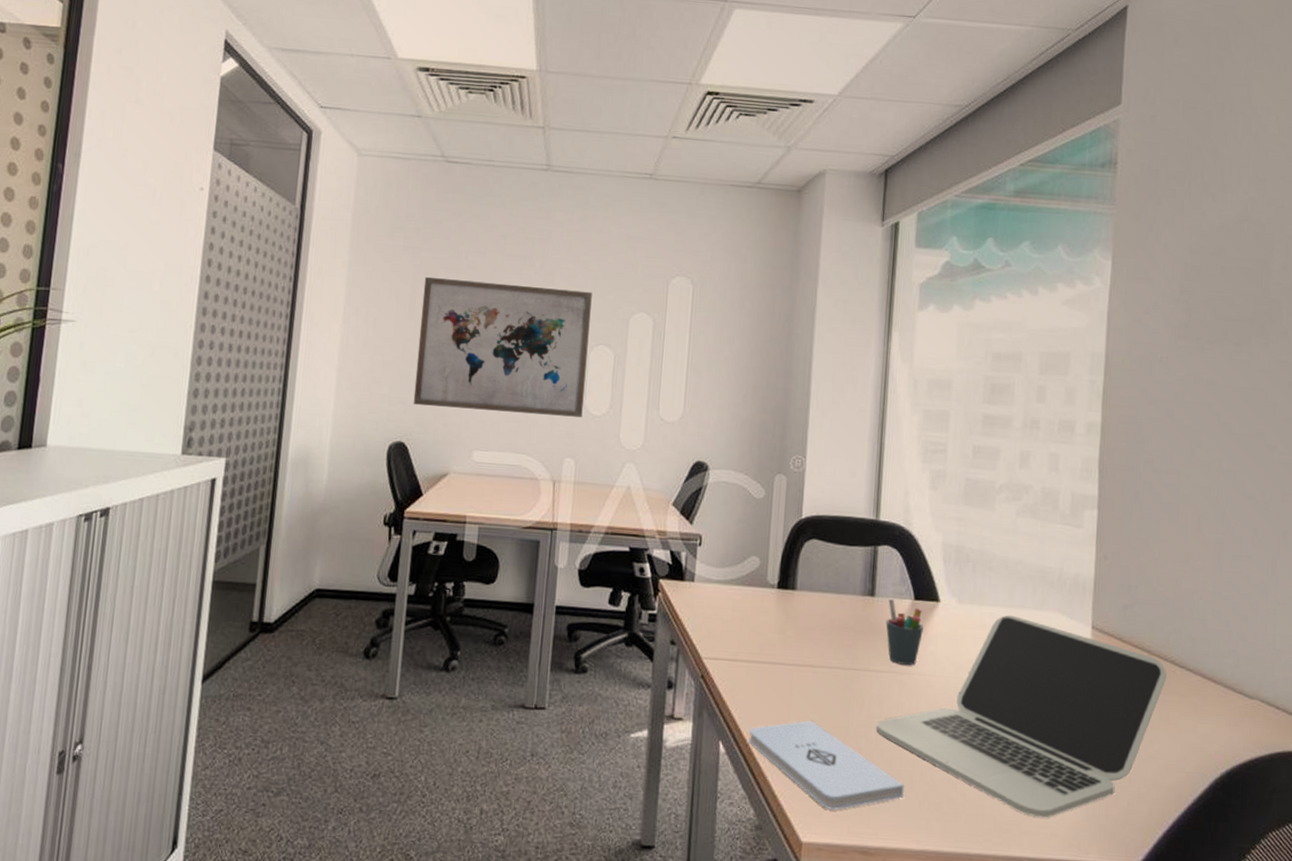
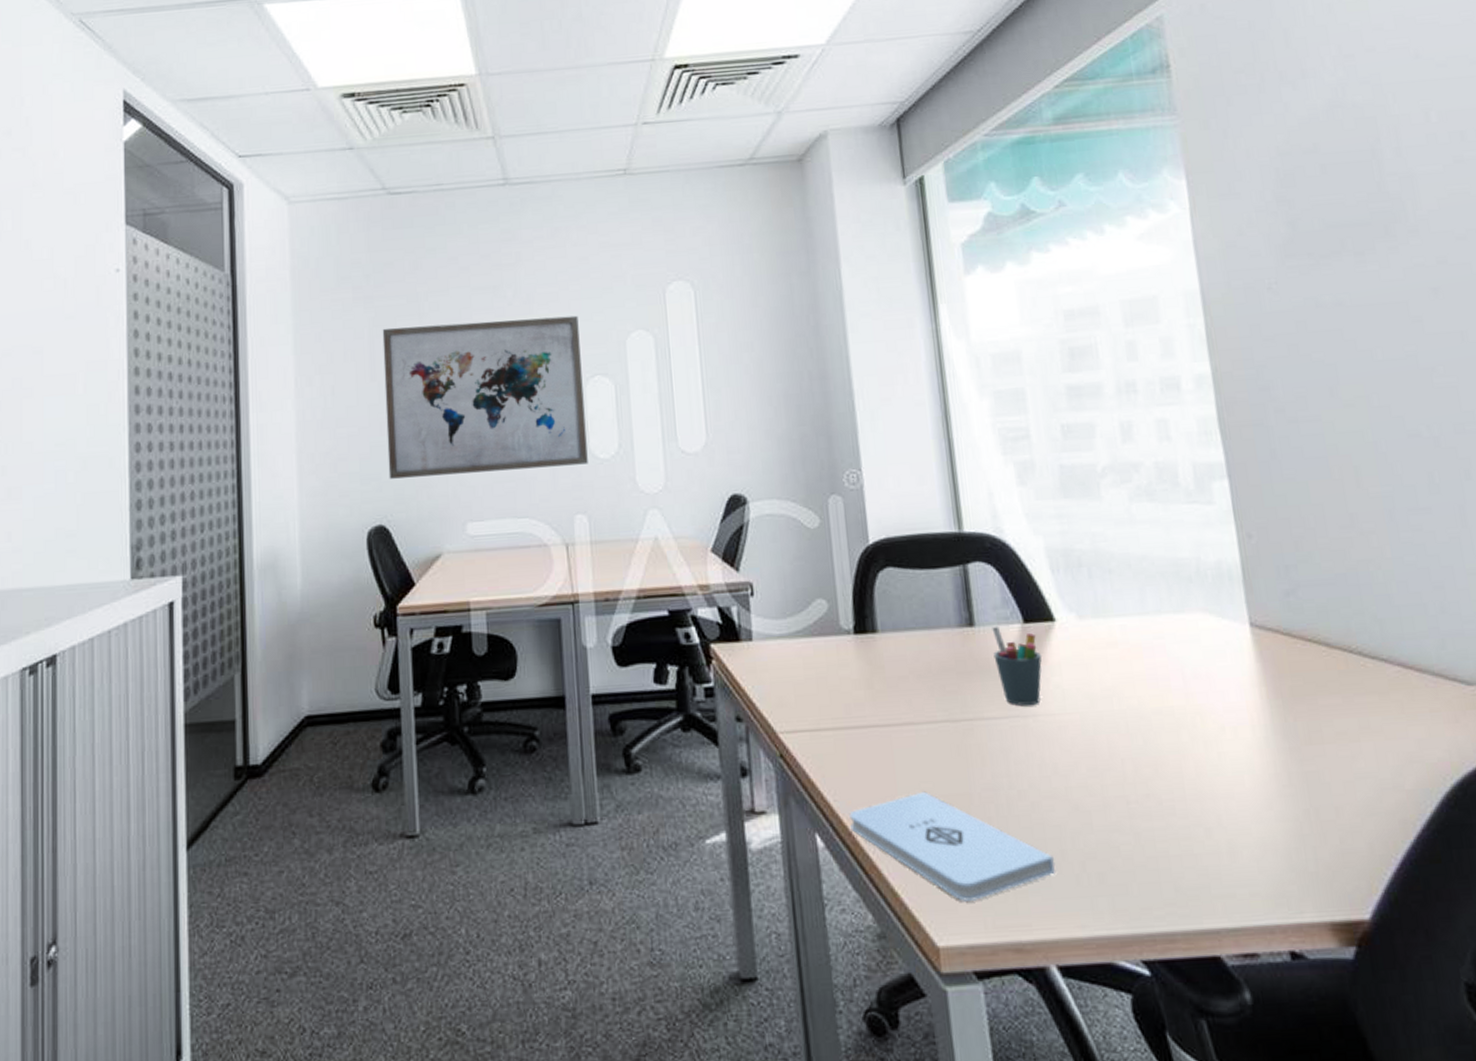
laptop: present [876,615,1167,818] -> none [1005,624,1357,875]

